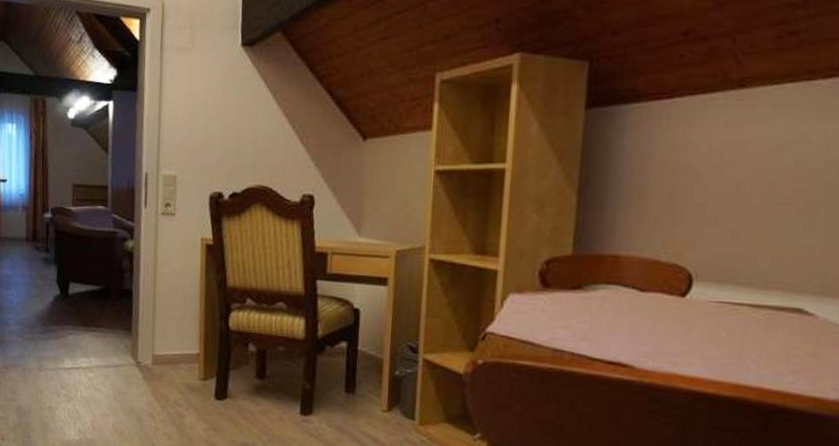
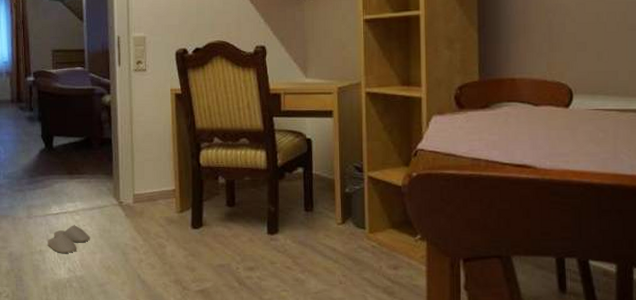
slippers: none [58,382,104,413] -> present [48,225,90,253]

